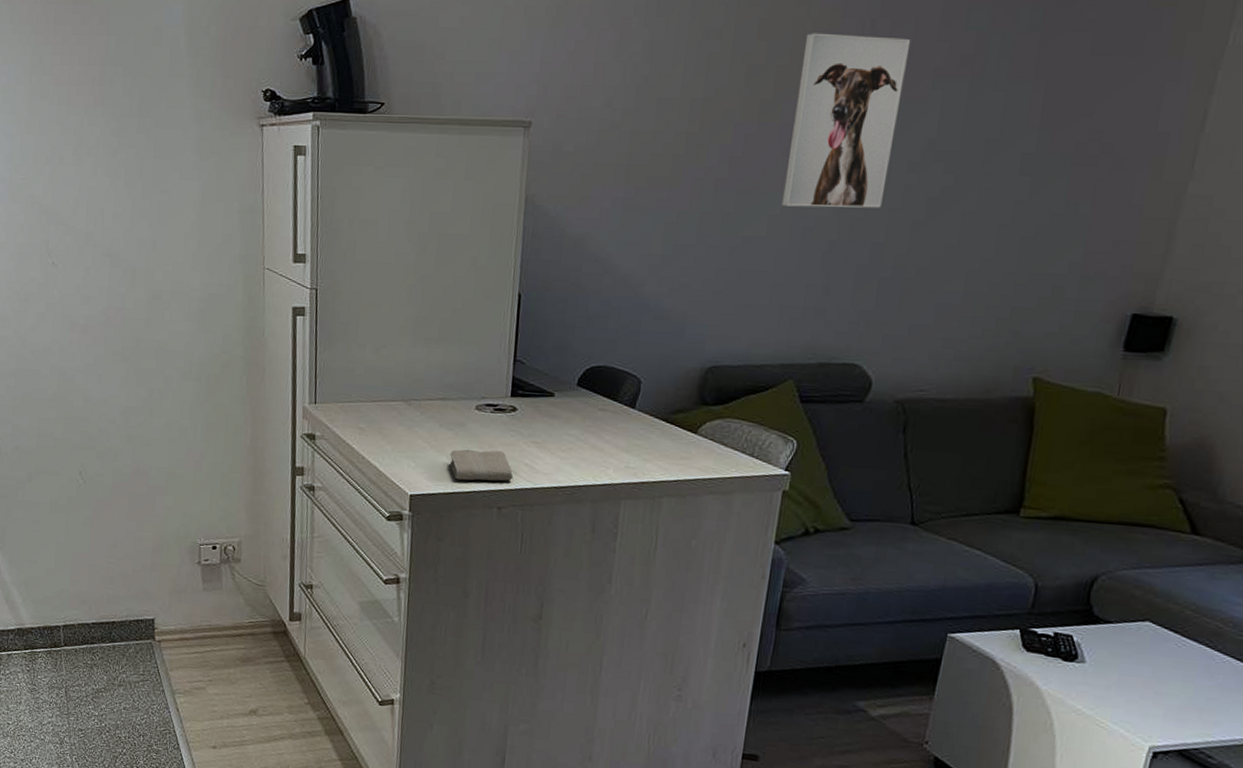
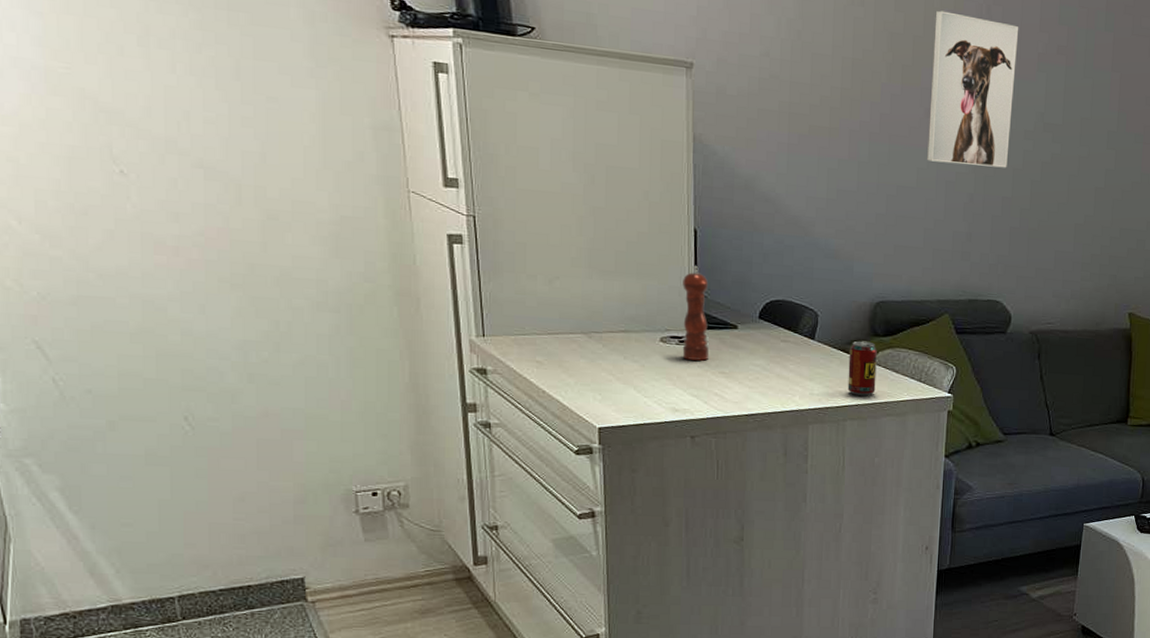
washcloth: present [450,449,514,482] -> none [638,380,704,412]
pepper mill: none [496,332,528,430] -> present [682,266,709,361]
beverage can: none [667,410,705,471] -> present [847,341,877,396]

